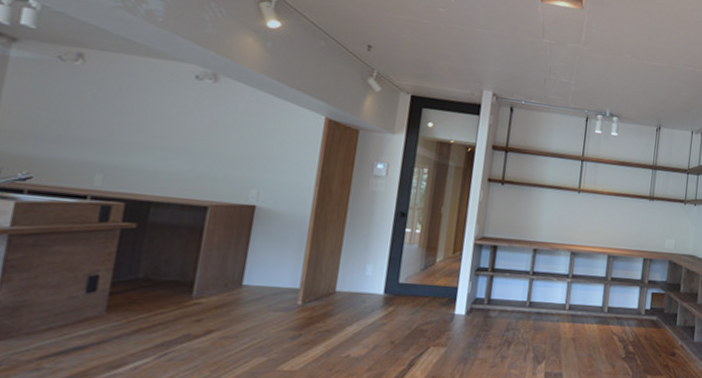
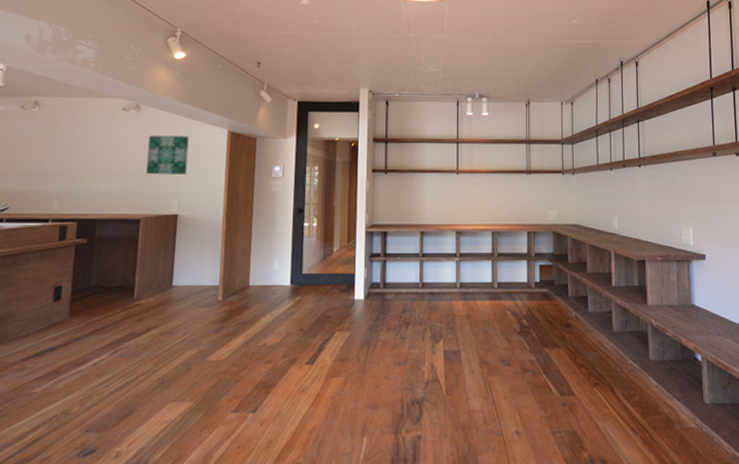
wall art: none [220,112,277,161] -> present [146,135,189,175]

